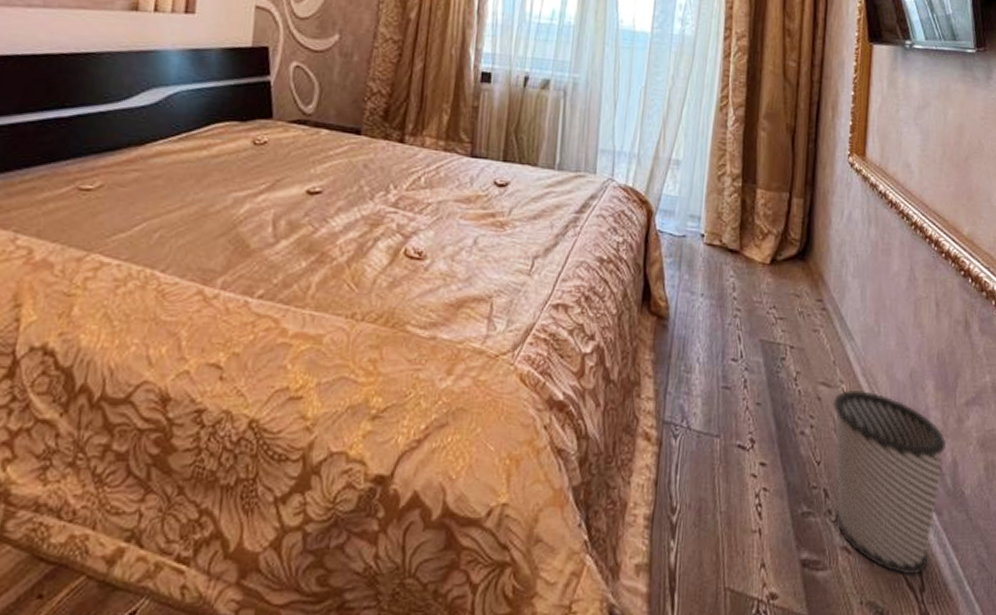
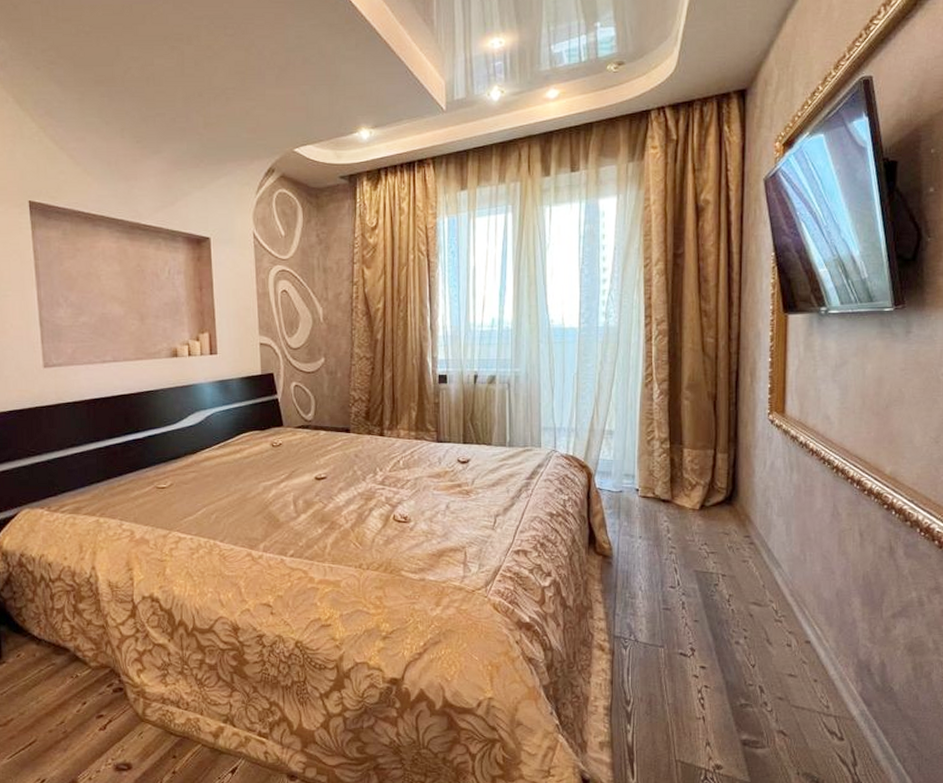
wastebasket: present [832,389,947,575] -> none [764,607,874,753]

